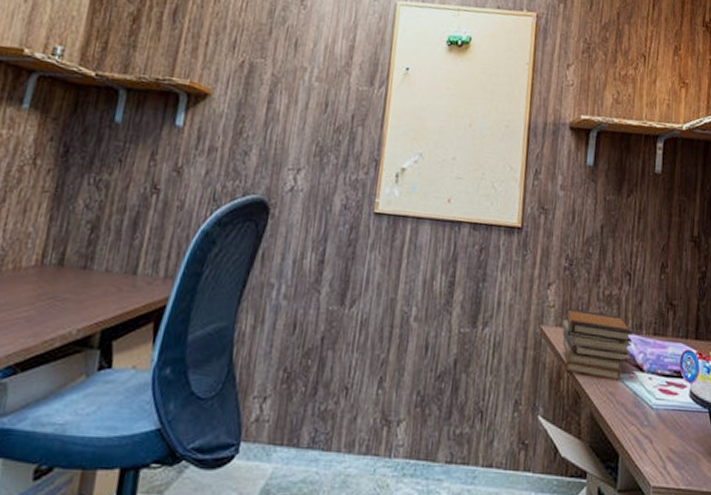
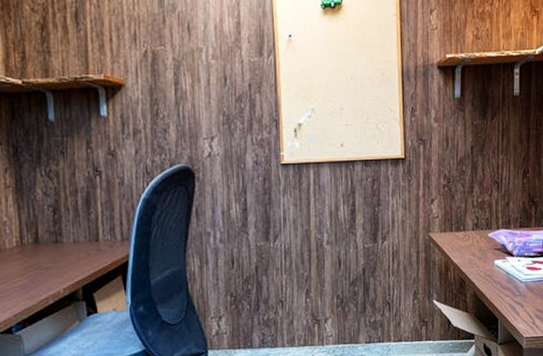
book stack: present [562,309,633,381] -> none [445,216,503,266]

